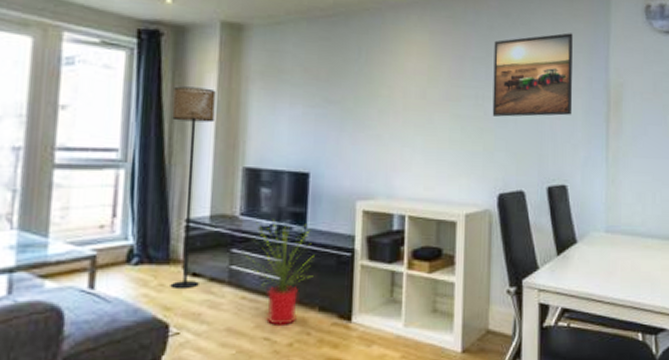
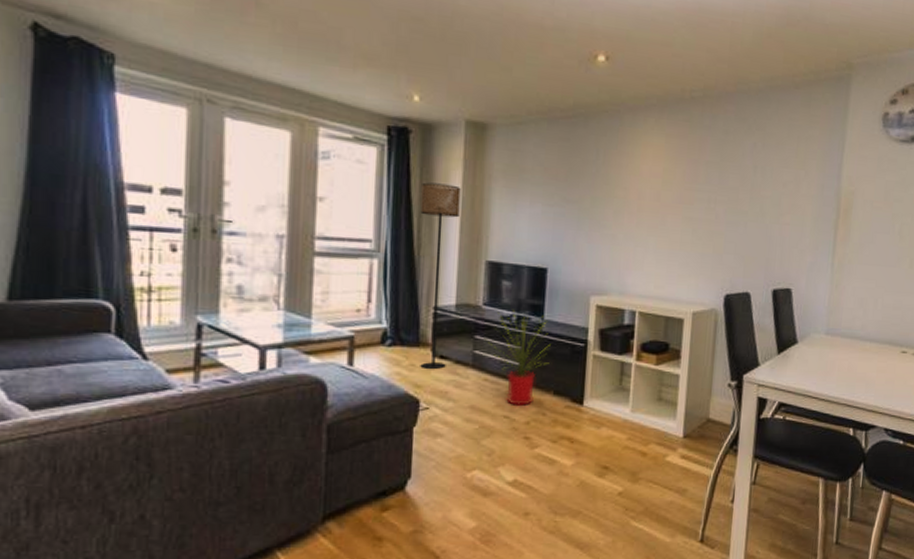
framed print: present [492,33,573,117] -> none [723,139,808,222]

